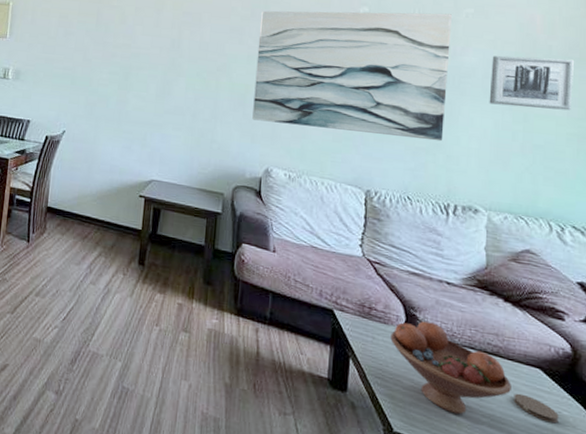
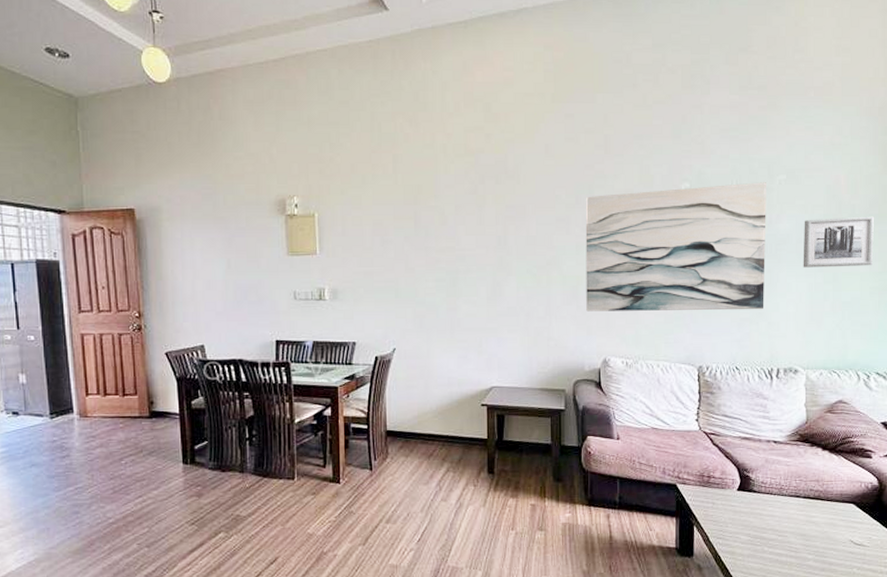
fruit bowl: present [390,321,511,415] -> none [728,480,831,557]
coaster: present [514,393,559,424] -> none [833,528,869,548]

